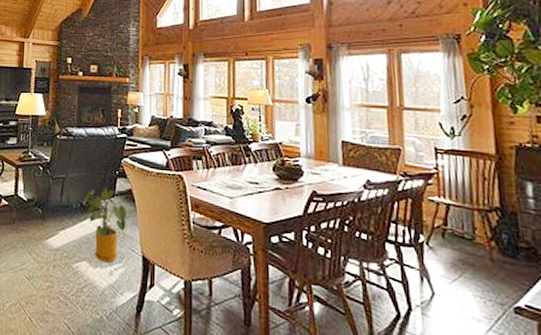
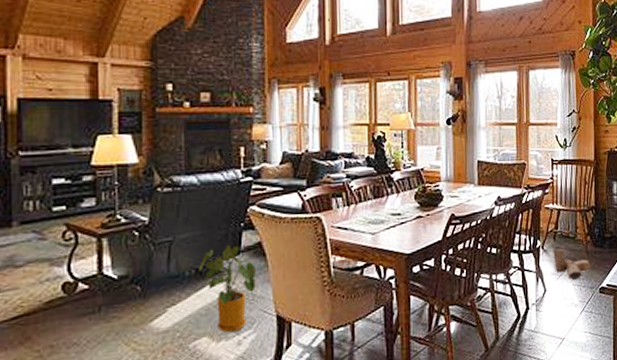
boots: none [440,244,500,289] -> present [552,245,591,279]

